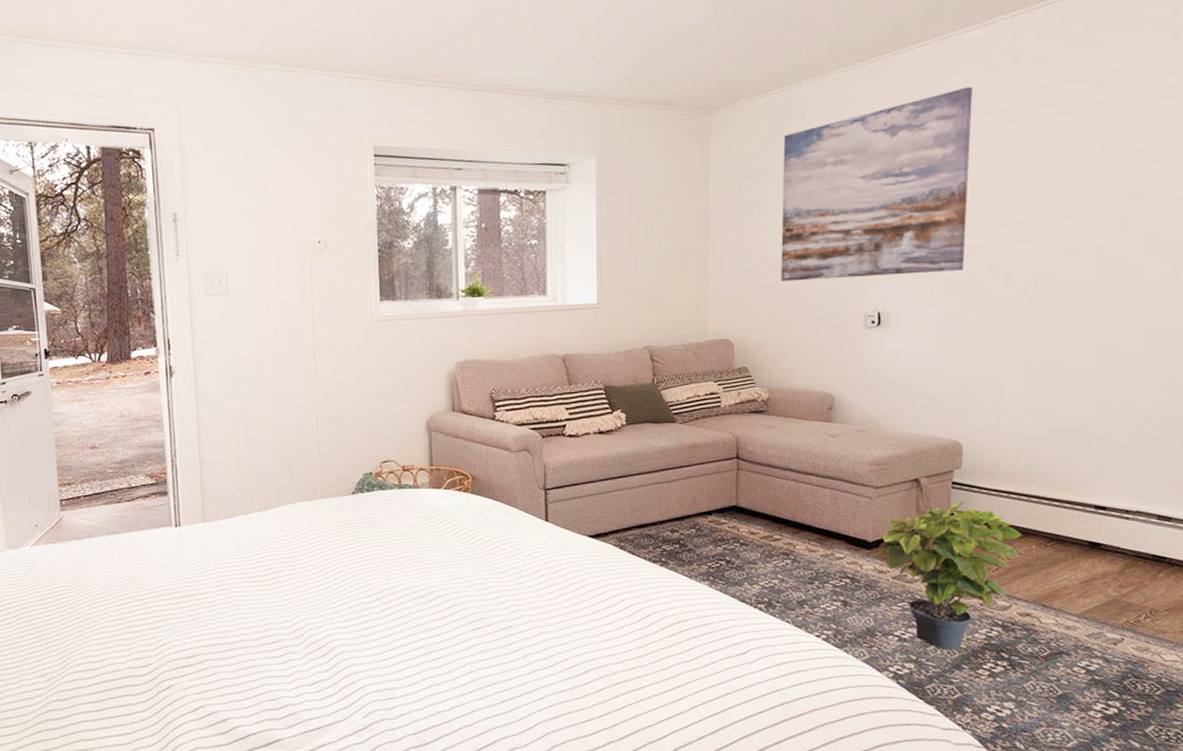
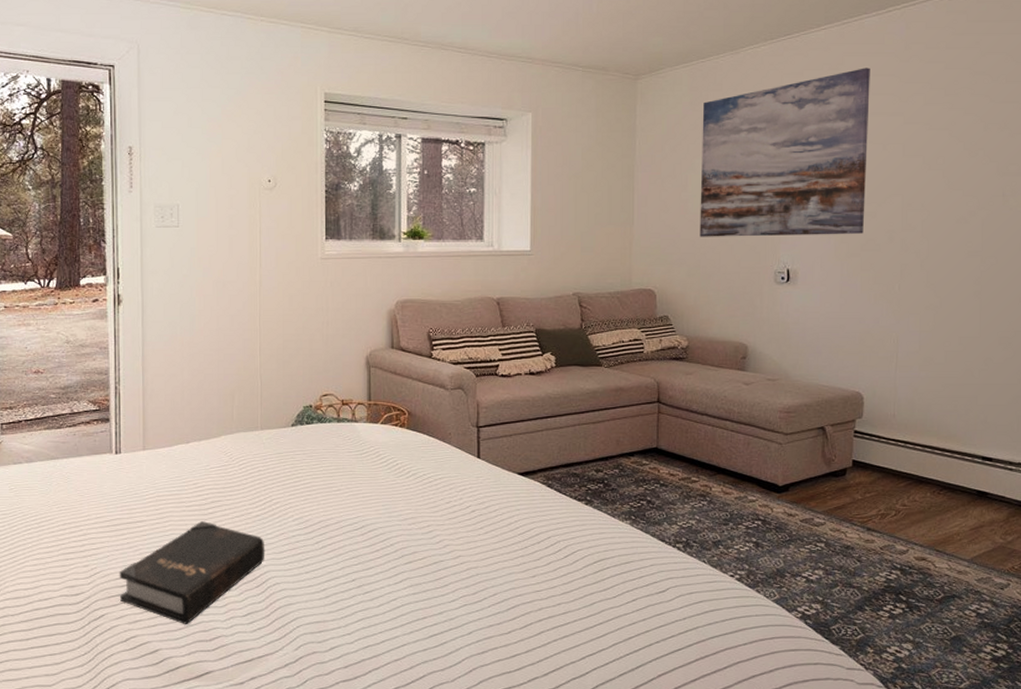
hardback book: none [184,592,330,694] -> present [119,521,265,624]
potted plant: present [875,501,1022,650] -> none [784,449,917,592]

